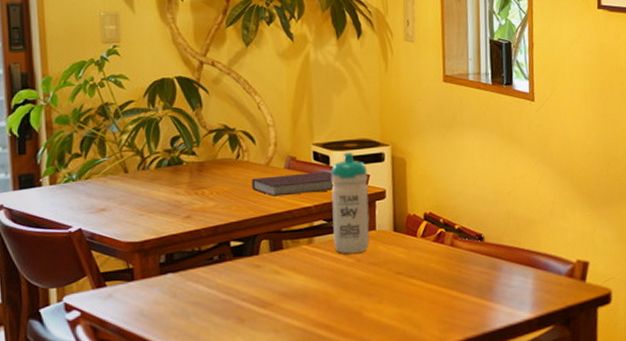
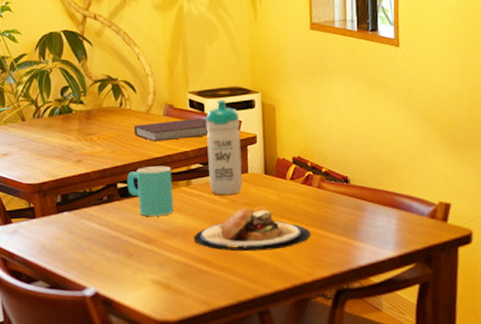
cup: none [241,222,293,278] -> present [126,166,173,216]
plate: none [314,266,443,315] -> present [193,207,311,252]

